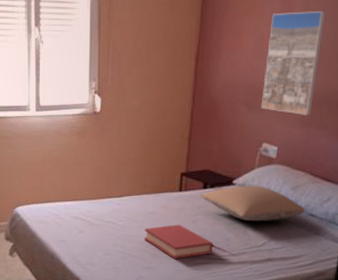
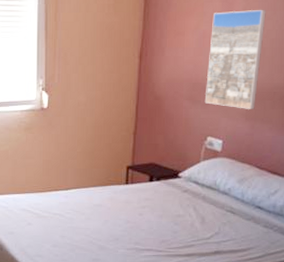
hardback book: present [144,225,214,259] -> none [92,217,161,251]
pillow: present [200,186,306,222] -> none [147,178,253,214]

